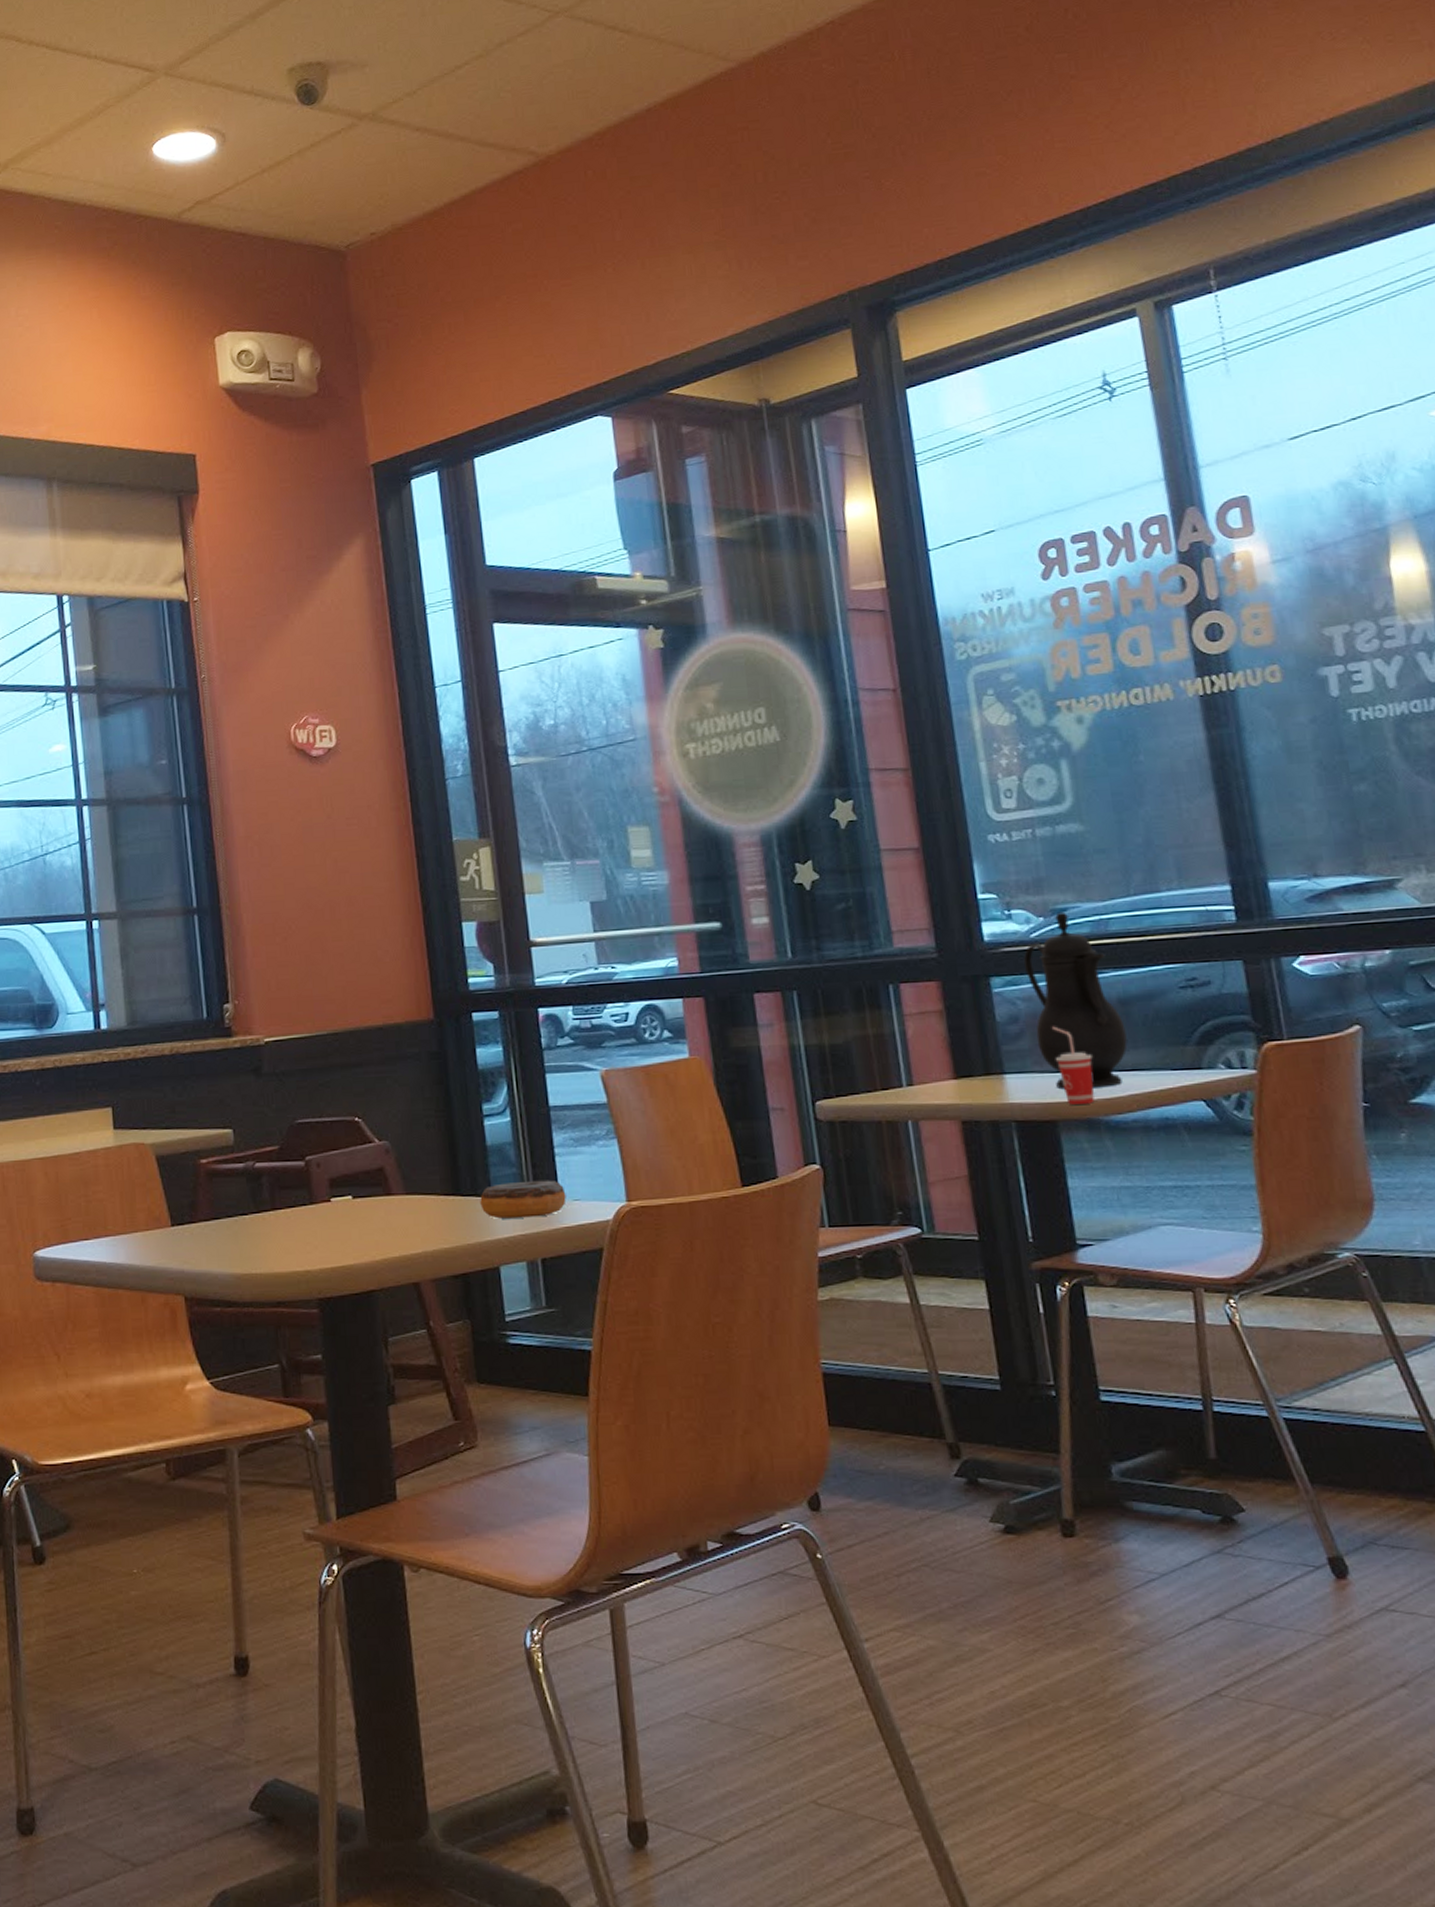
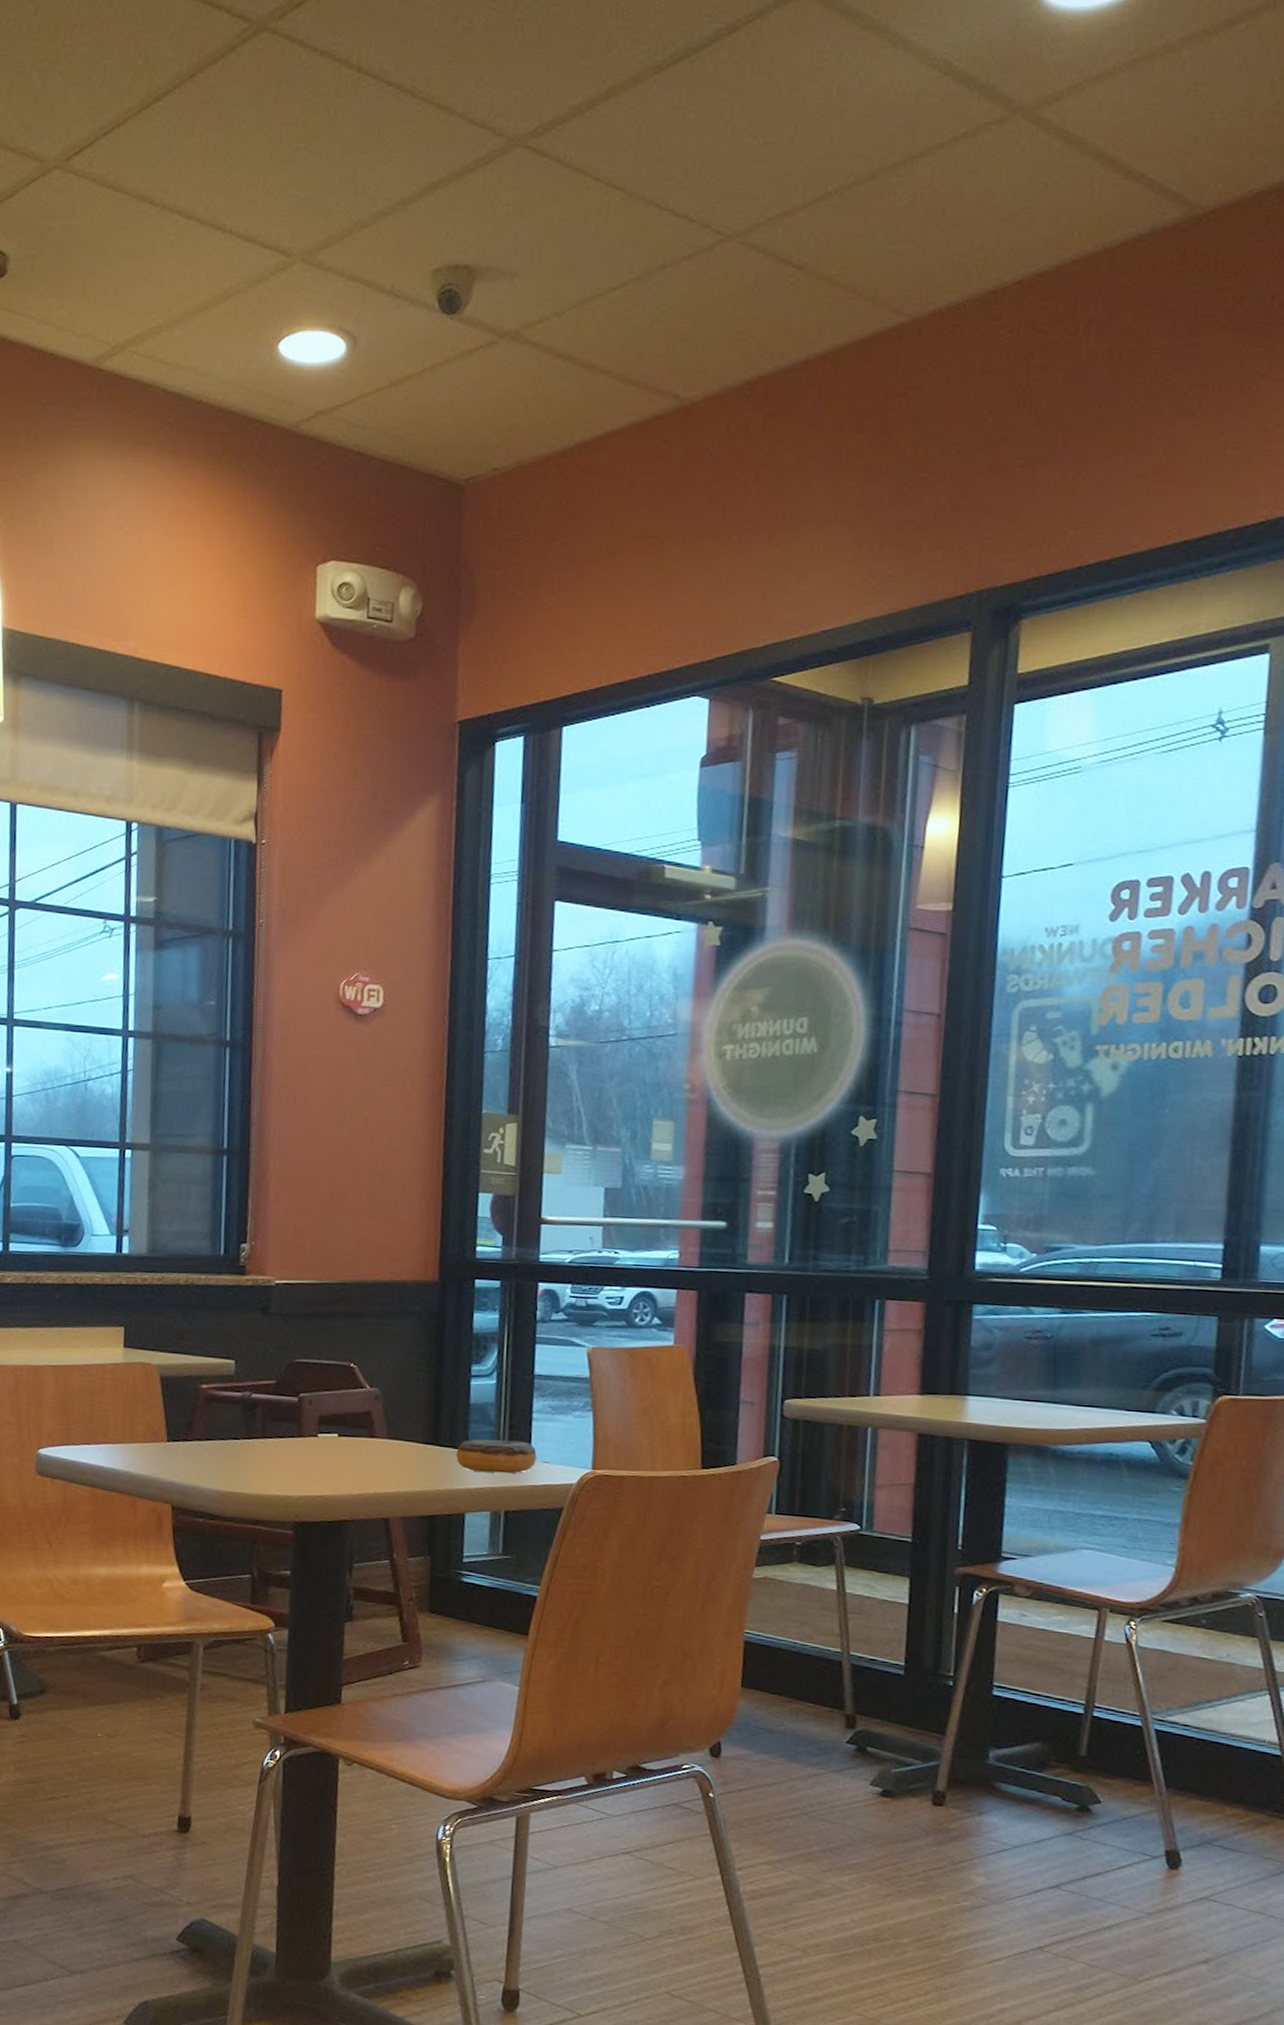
coffeepot: present [1024,912,1127,1088] -> none [1005,1250,1092,1419]
beverage cup: present [1053,1026,1095,1105] -> none [1019,1357,1054,1432]

